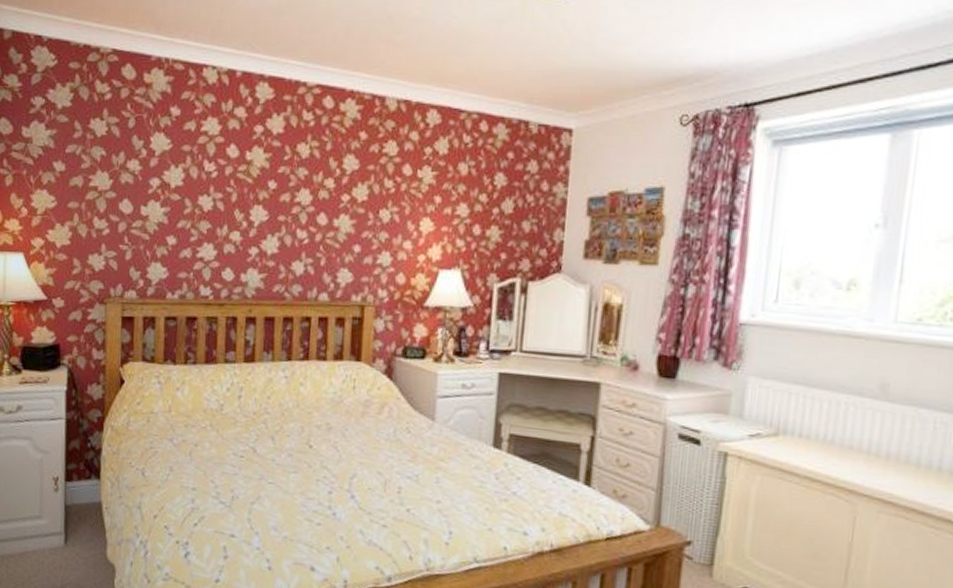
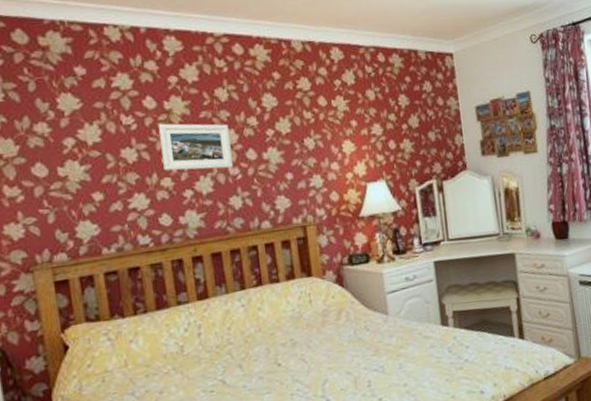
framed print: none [235,174,305,231] -> present [157,123,233,171]

